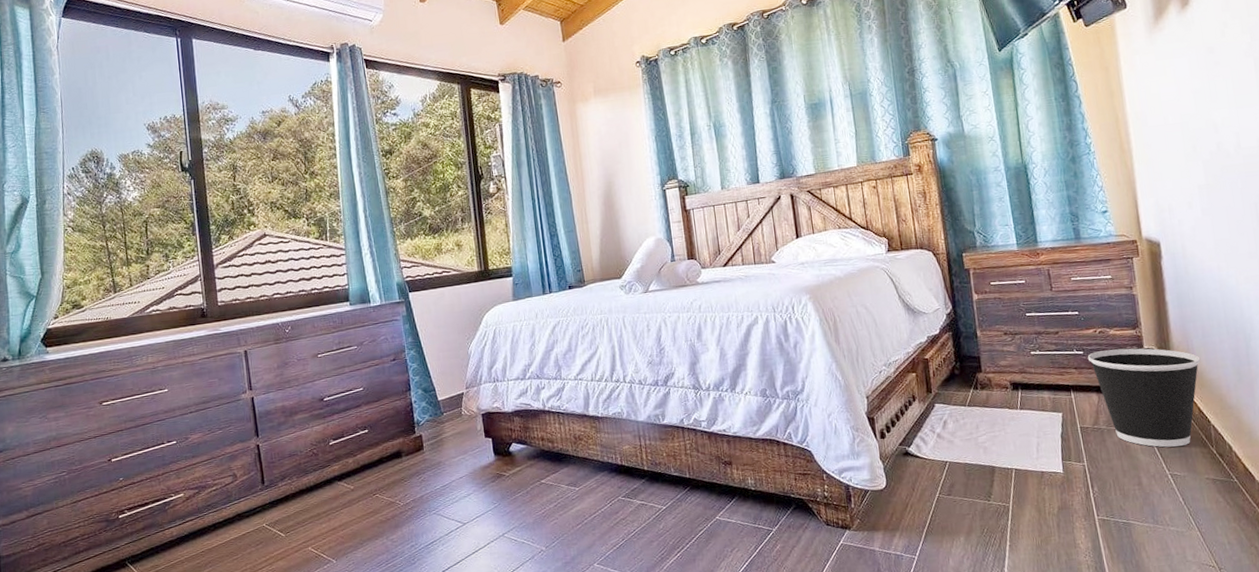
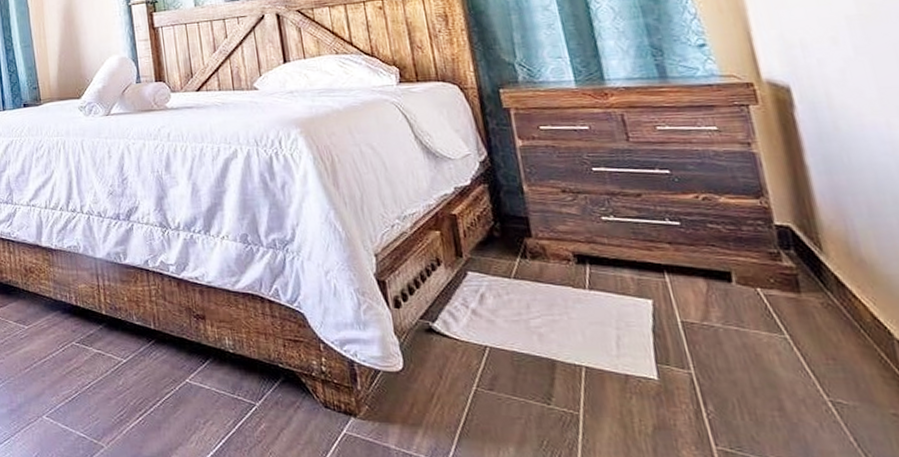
wastebasket: present [1087,348,1201,448] -> none [686,222,870,363]

